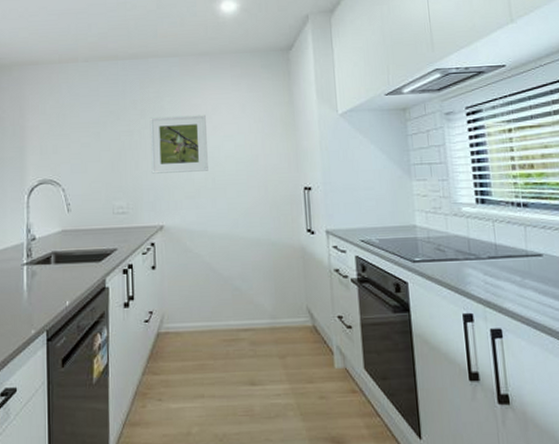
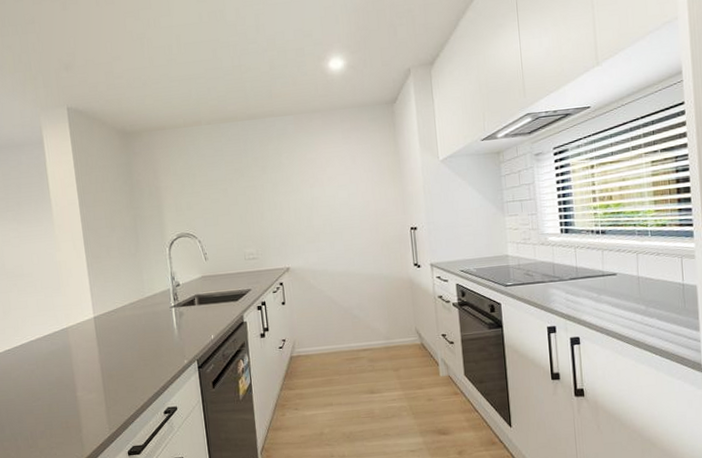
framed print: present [149,114,208,174] -> none [270,167,326,223]

